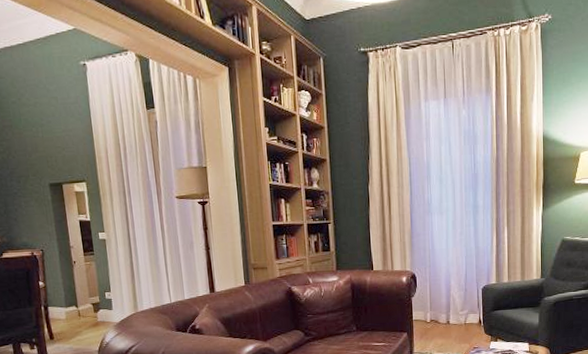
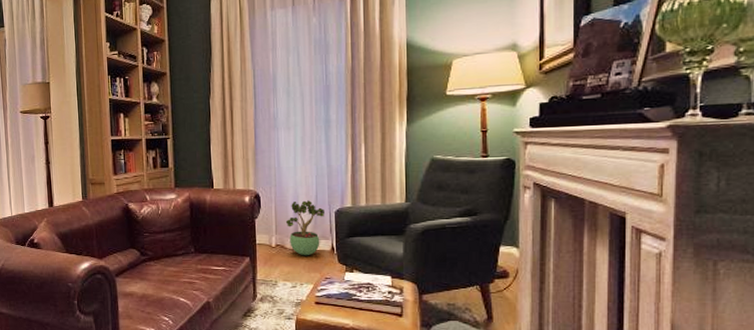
potted plant: none [439,279,473,329] -> present [285,200,324,256]

